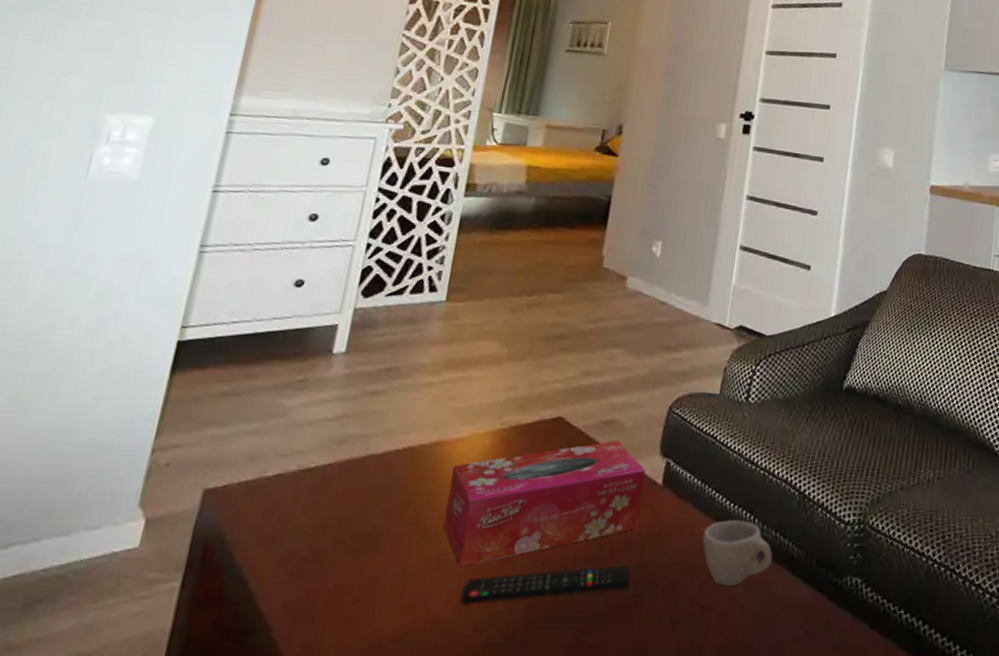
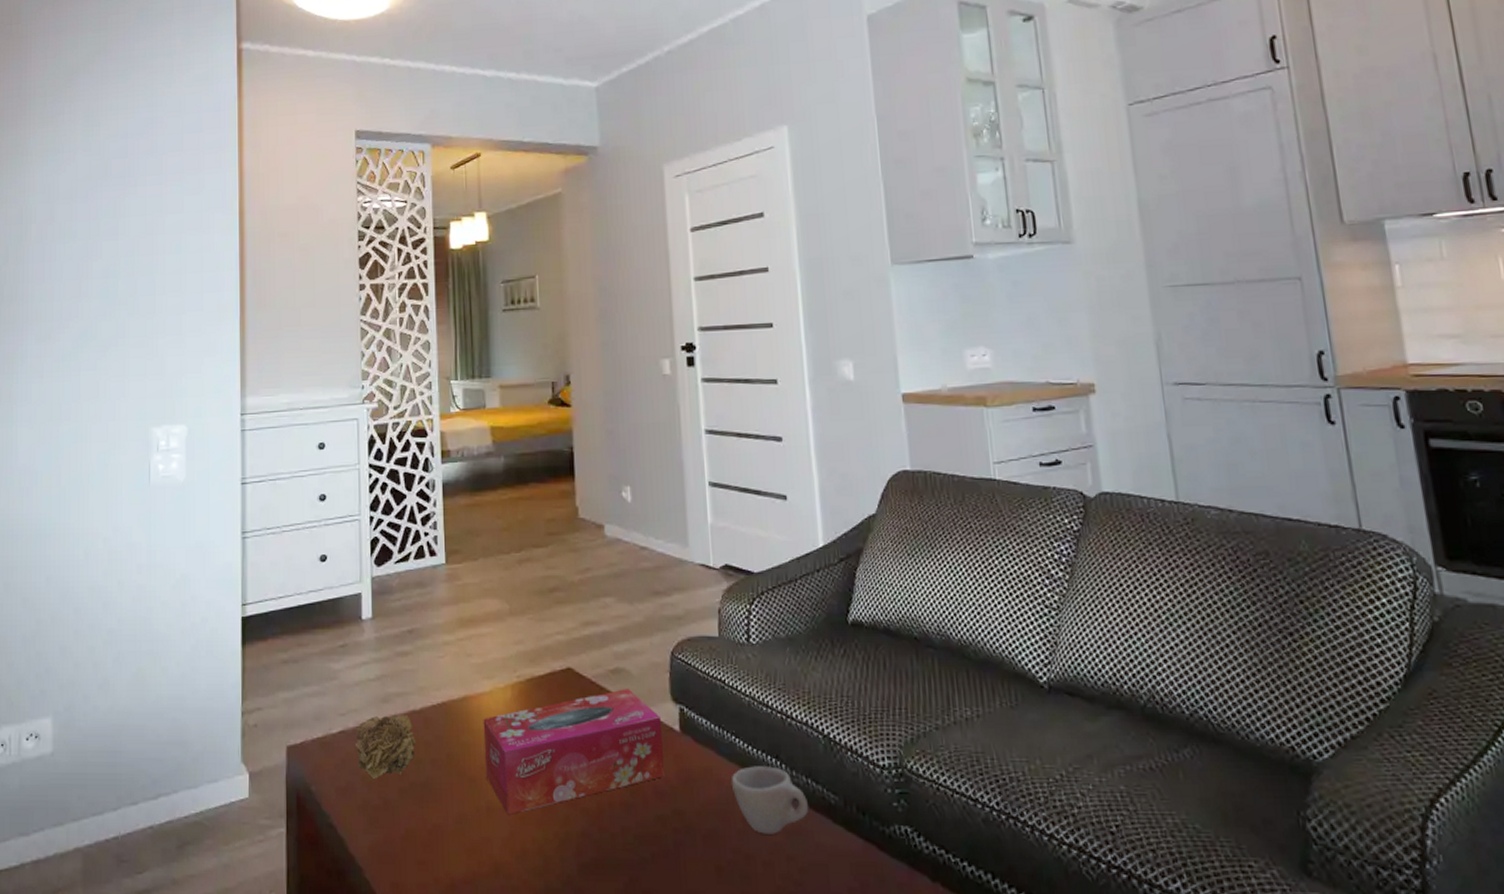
flower: none [290,457,369,527] -> present [354,713,416,779]
remote control: present [460,565,630,604] -> none [515,812,669,850]

